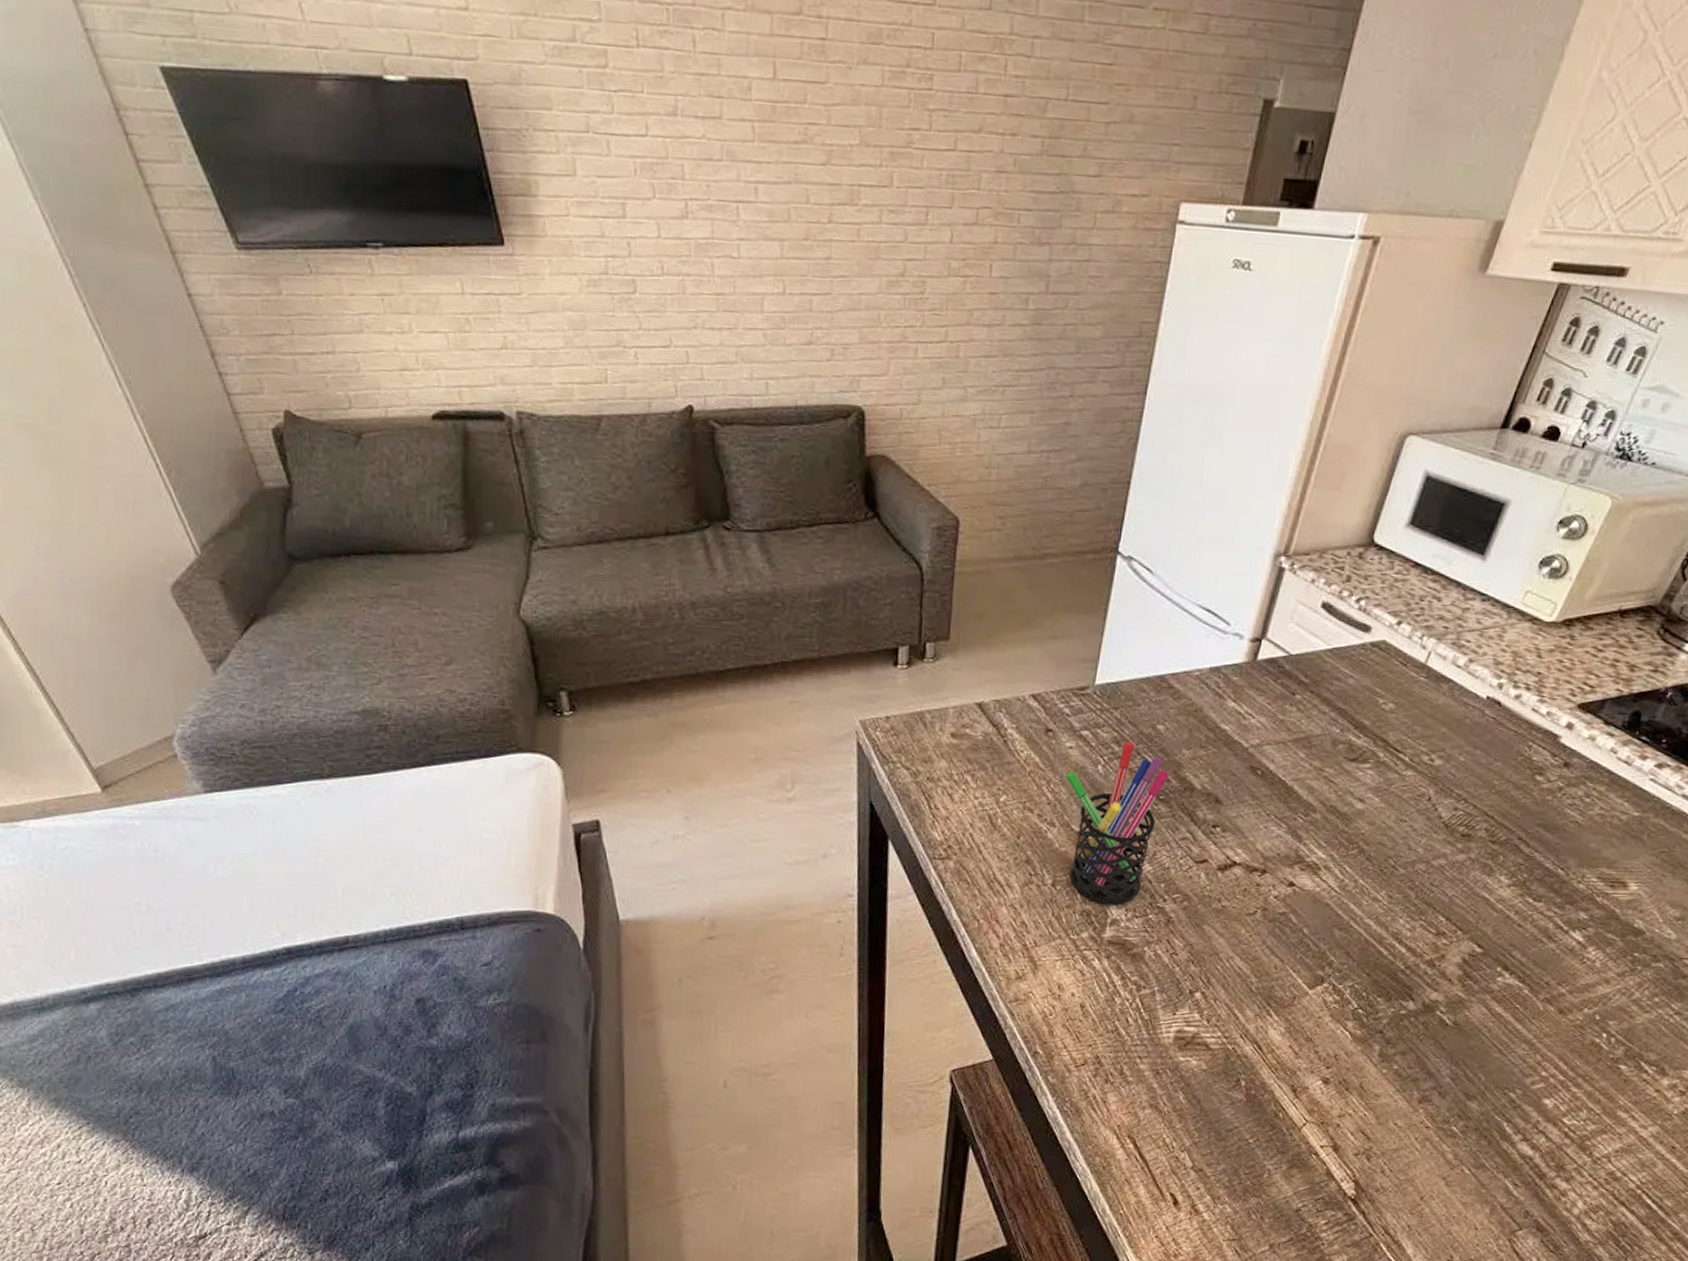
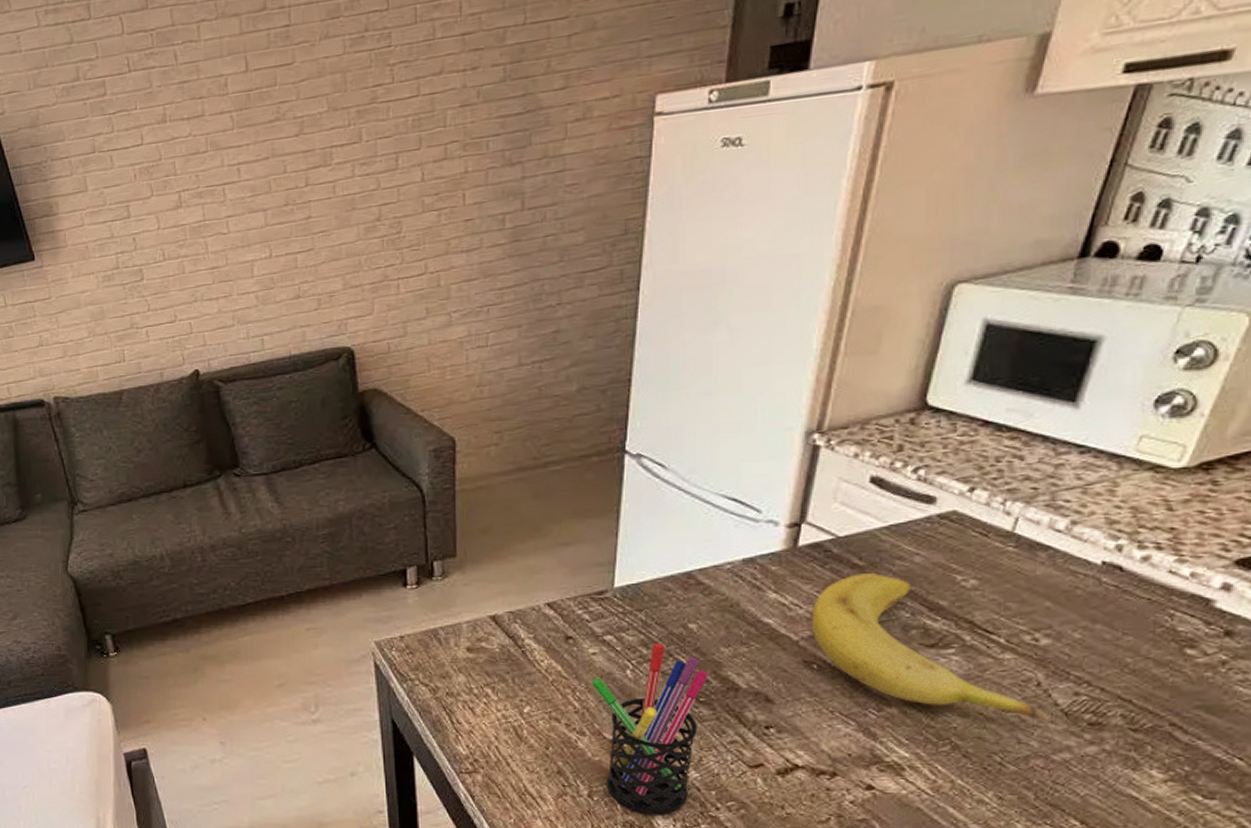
fruit: none [1260,690,1436,833] -> present [811,573,1053,723]

